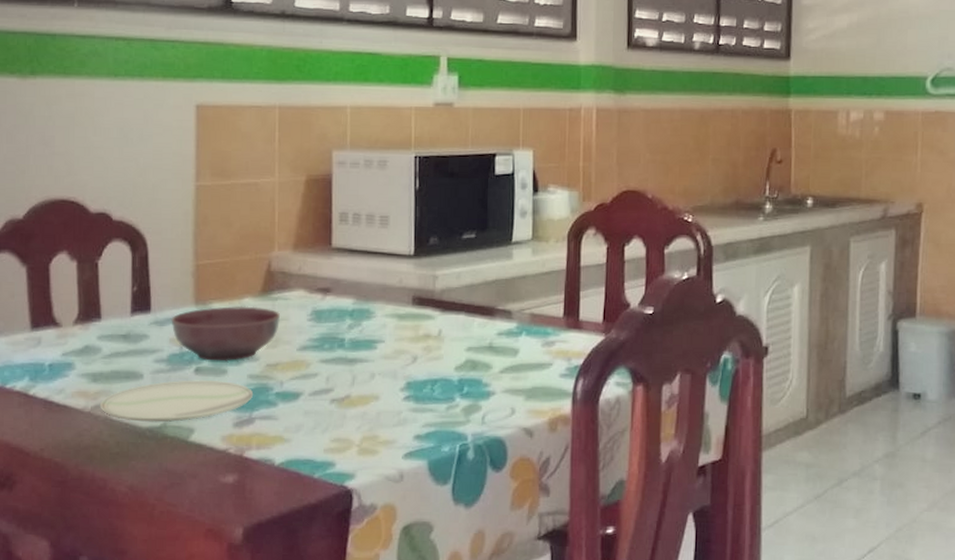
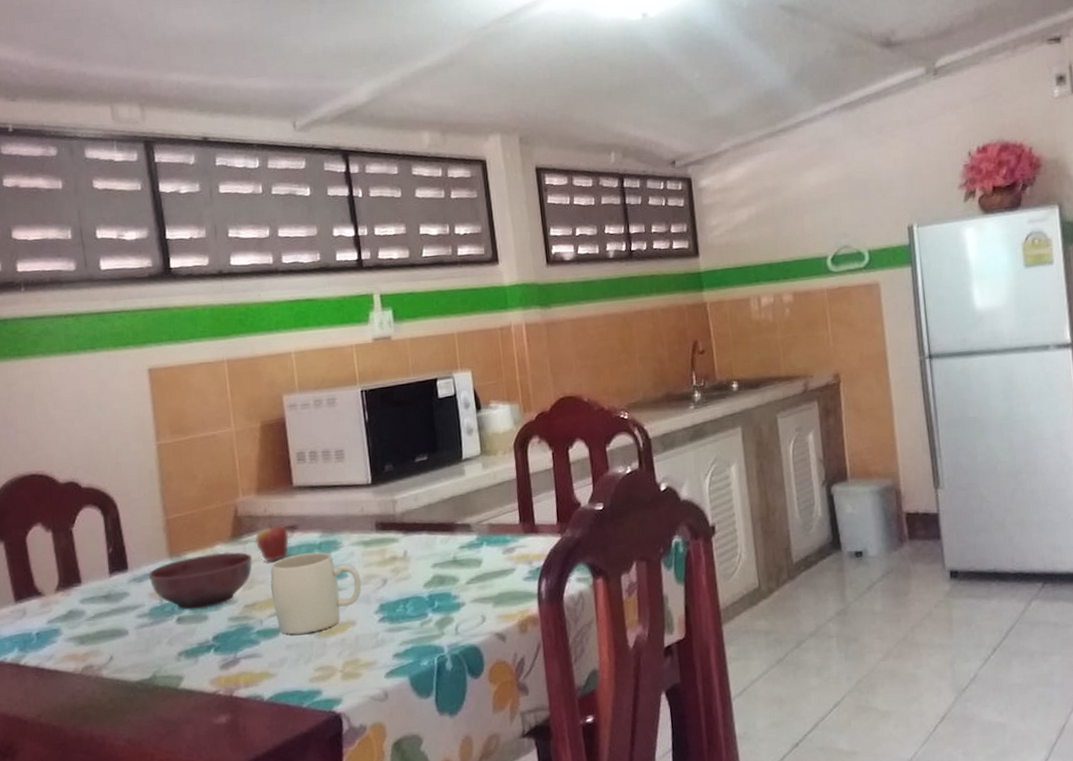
plate: present [99,379,254,422] -> none [89,626,236,677]
fruit: none [285,272,322,323] -> present [254,513,290,562]
mug: none [296,318,391,402] -> present [270,552,362,635]

